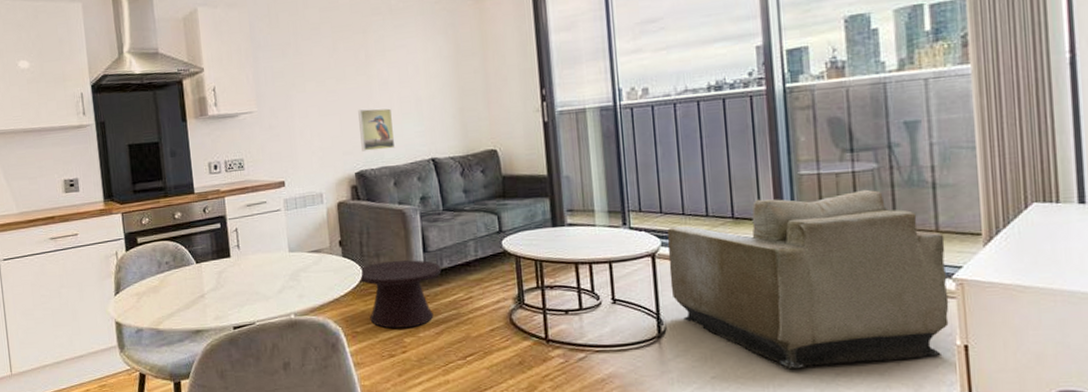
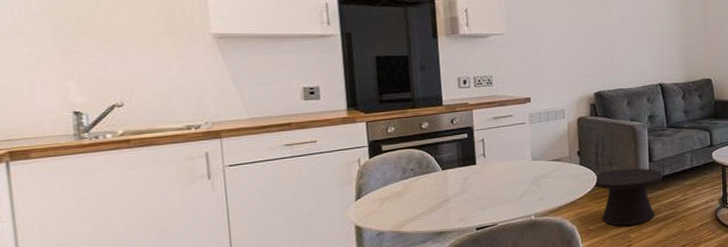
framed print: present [358,108,396,151] -> none [599,38,630,75]

